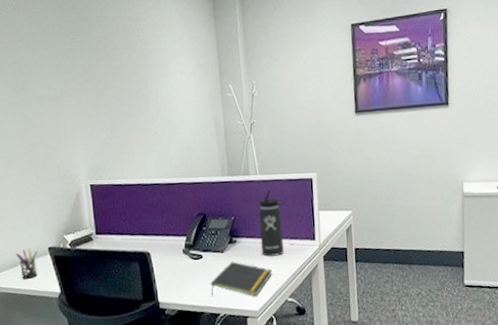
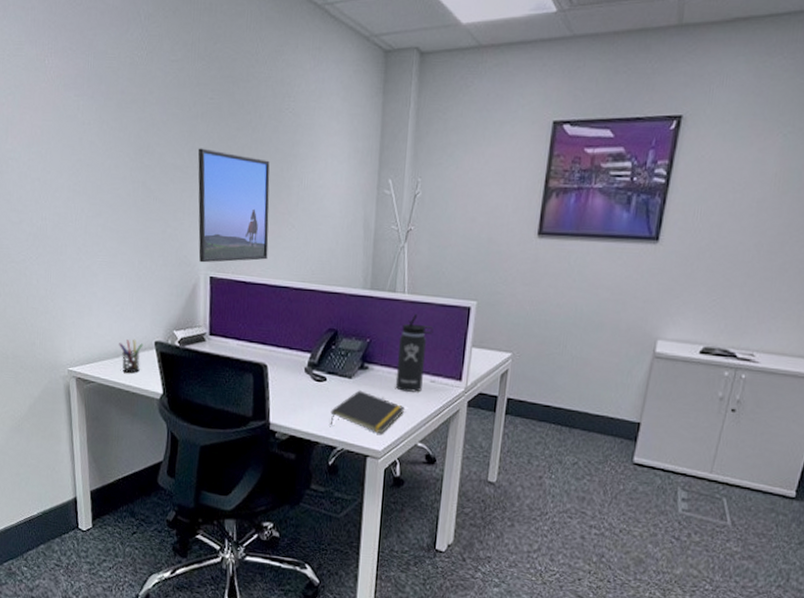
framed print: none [66,79,138,174] -> present [198,148,270,263]

